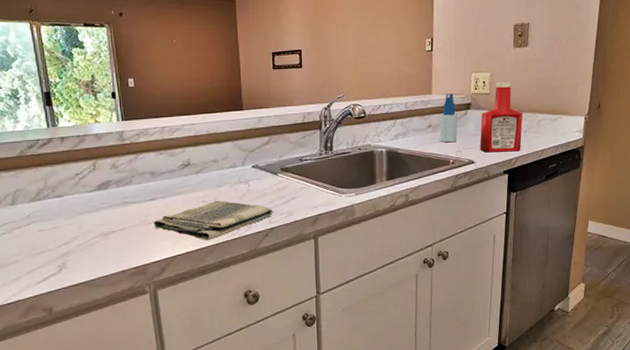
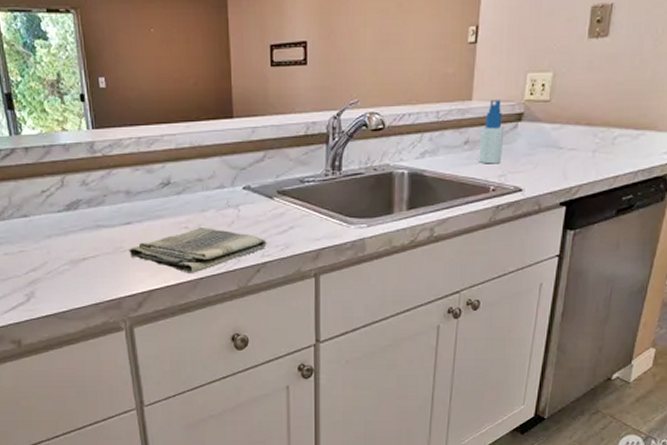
ketchup bottle: present [480,82,524,153] -> none [531,85,594,178]

